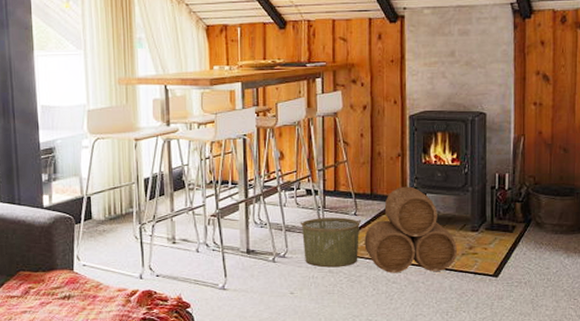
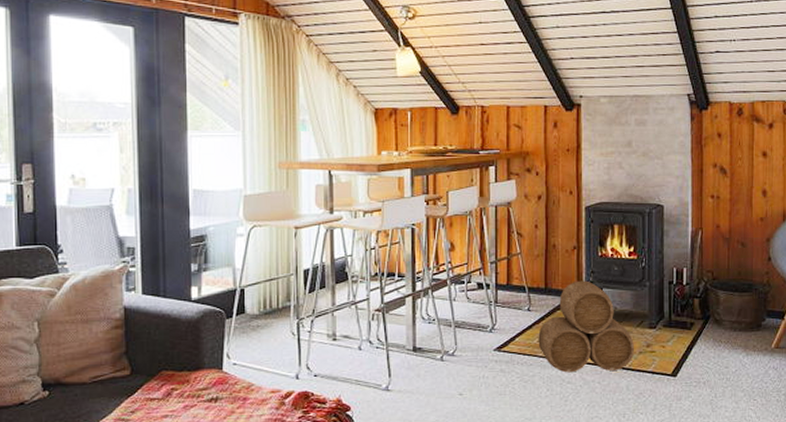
basket: present [300,217,362,268] -> none [470,313,536,367]

